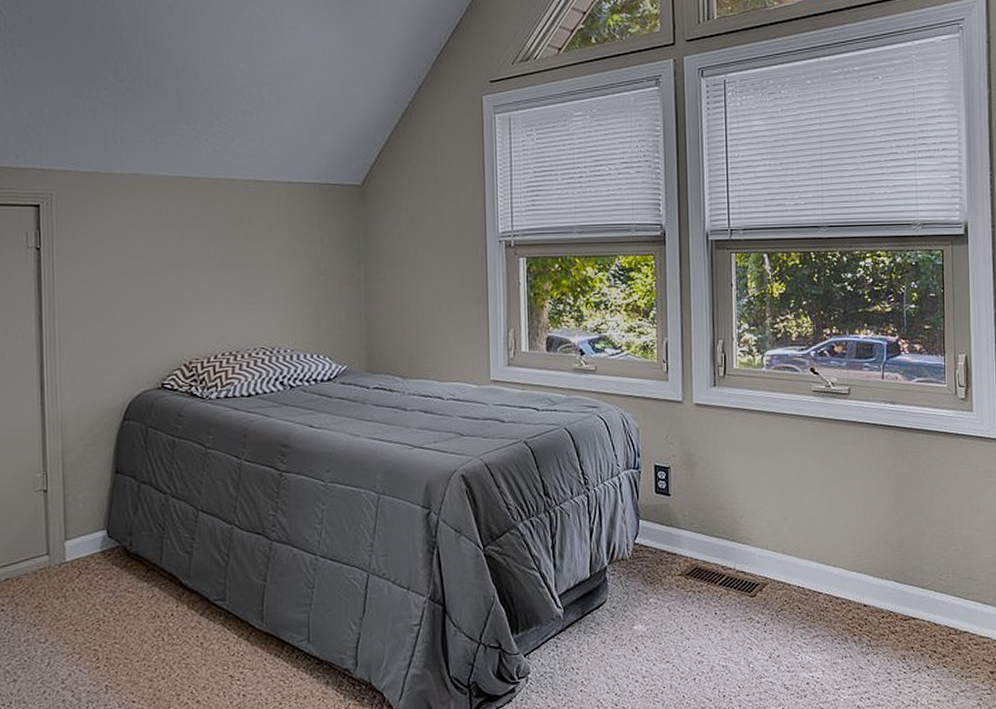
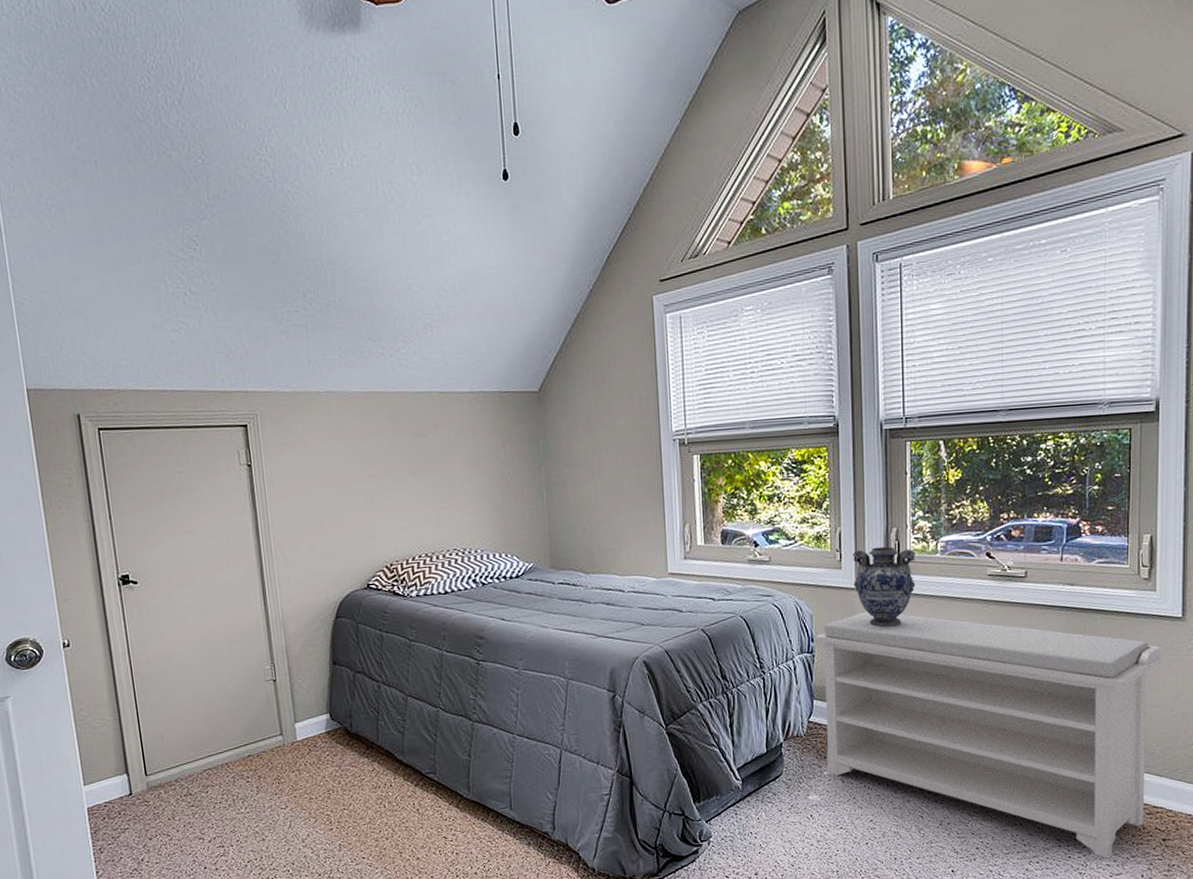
bench: none [641,425,981,694] -> present [815,610,1161,859]
decorative vase: none [680,359,742,443] -> present [853,546,916,627]

